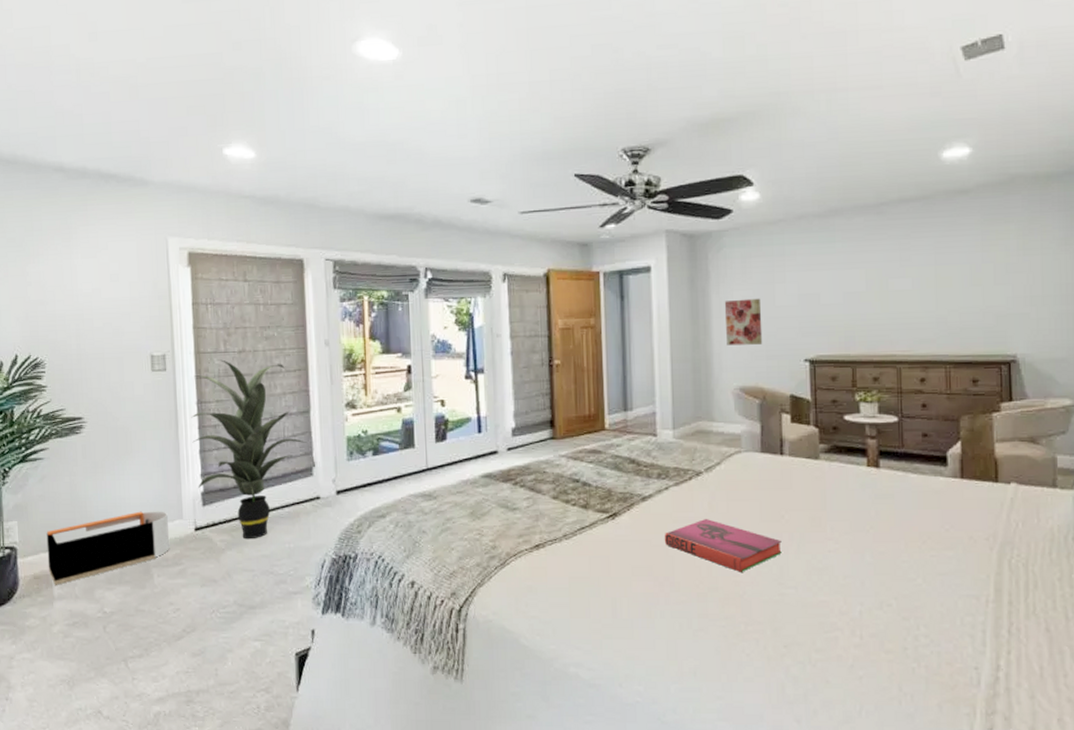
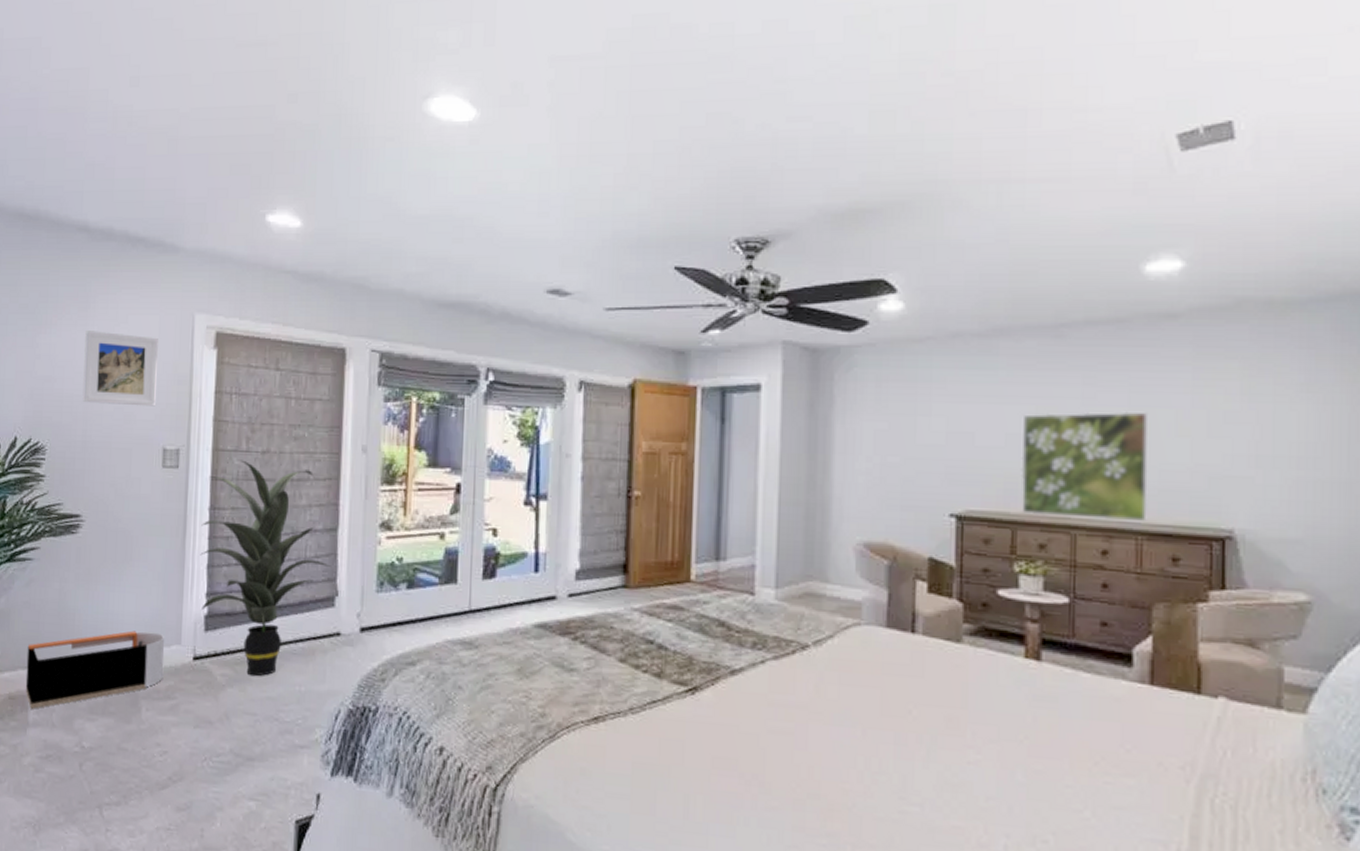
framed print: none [70,258,140,321] -> present [82,331,158,407]
hardback book: present [664,519,782,572] -> none [755,705,906,778]
wall art: present [724,298,763,346] -> none [850,432,898,491]
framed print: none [856,268,953,356] -> present [1021,411,1149,523]

